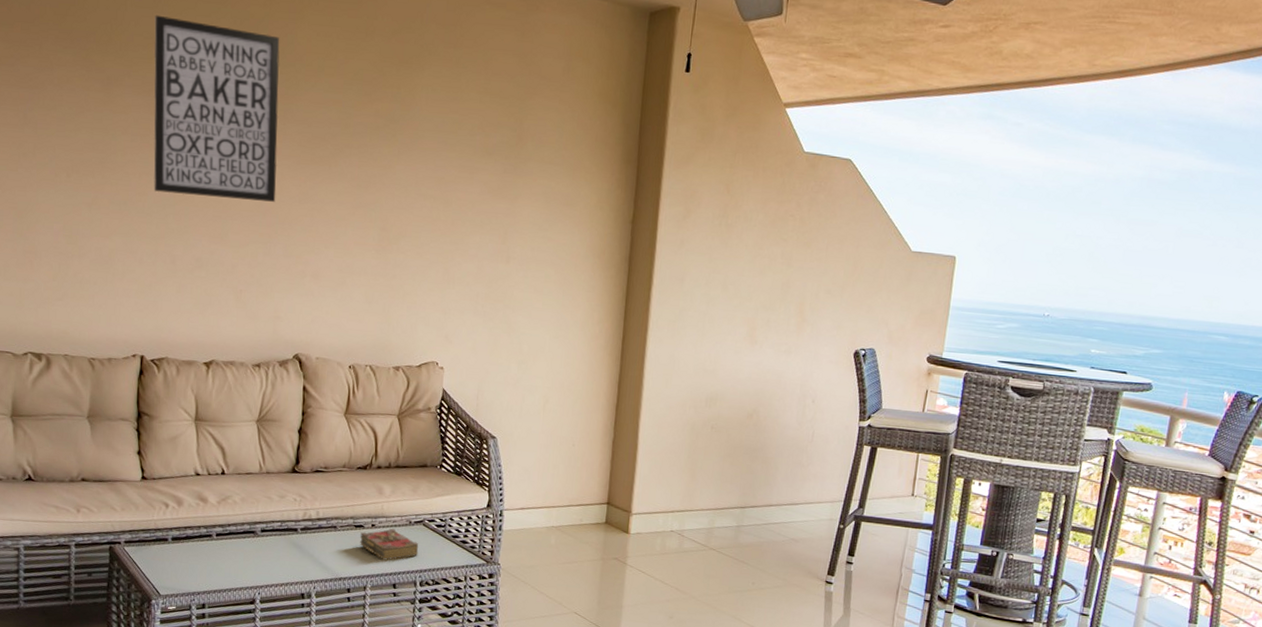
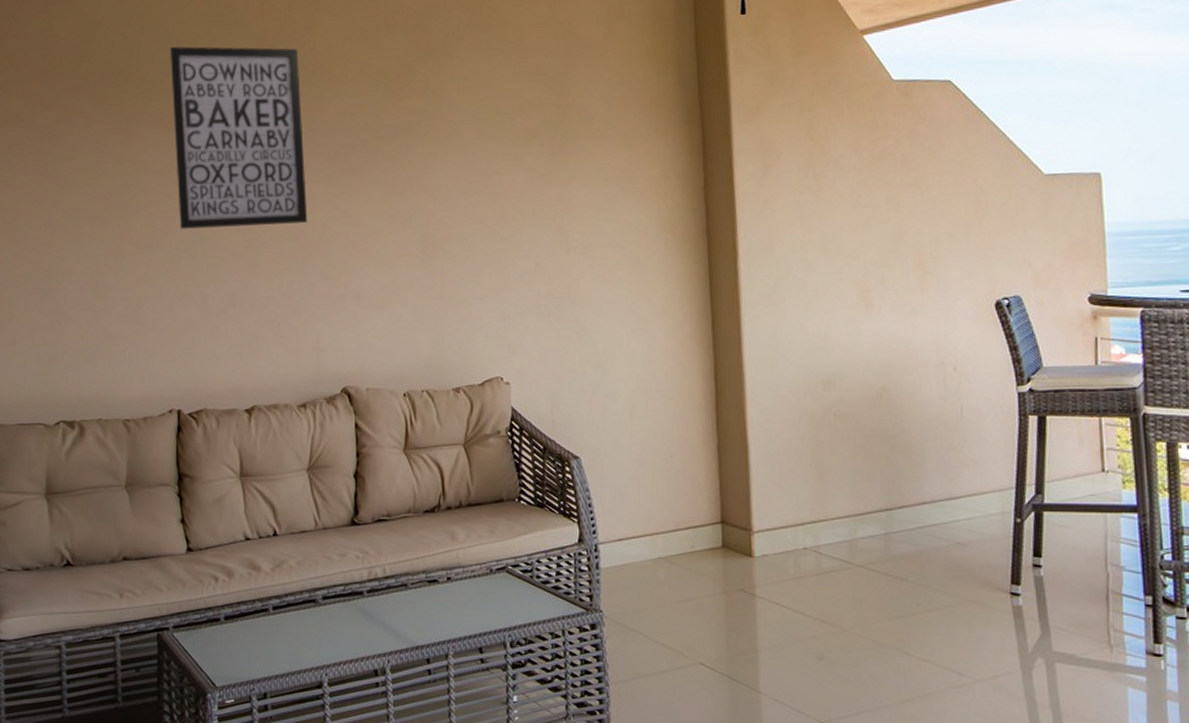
book: present [360,528,419,561] -> none [435,579,505,620]

